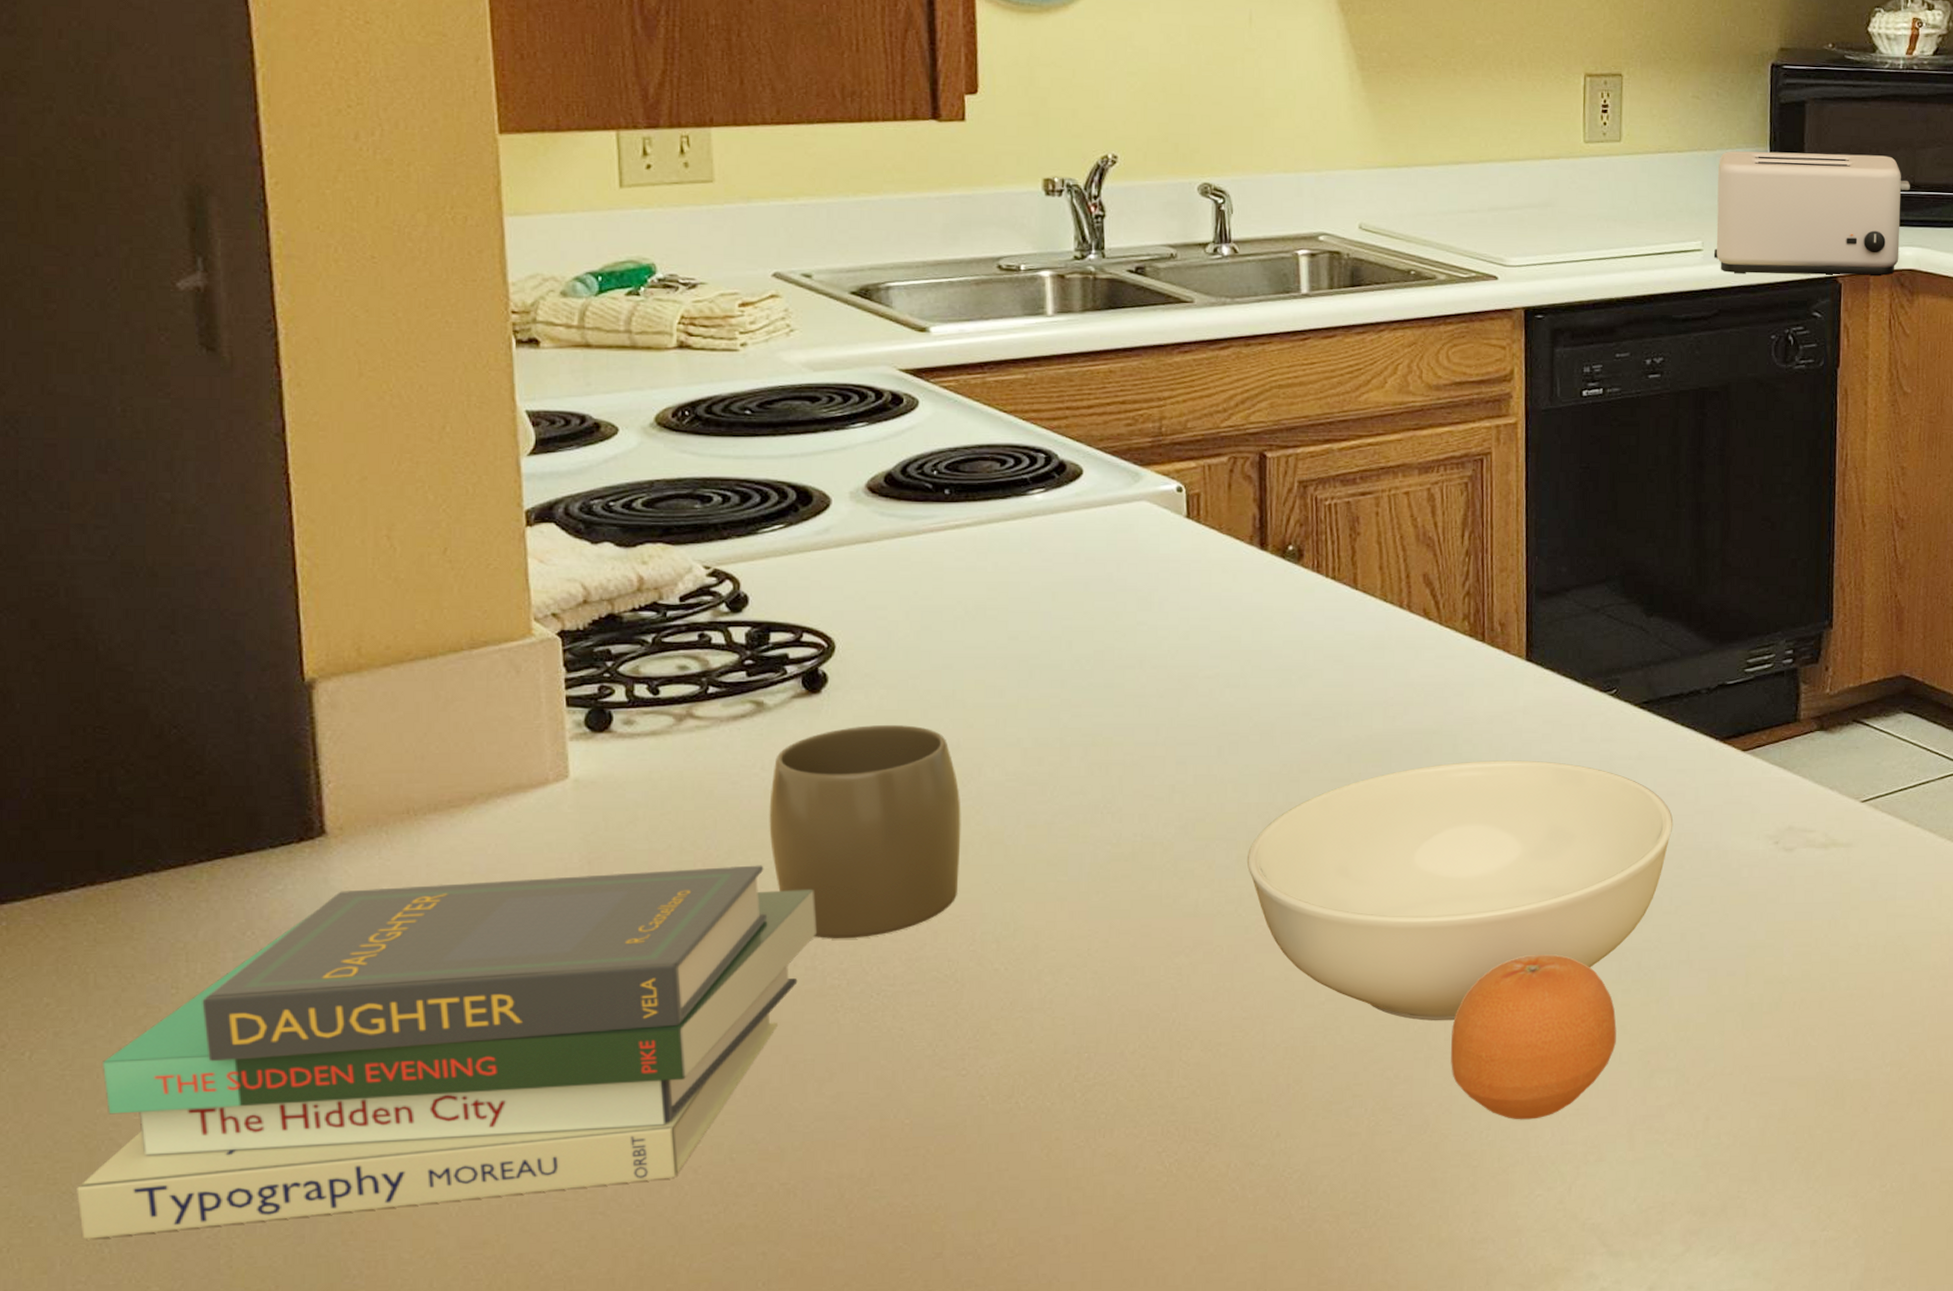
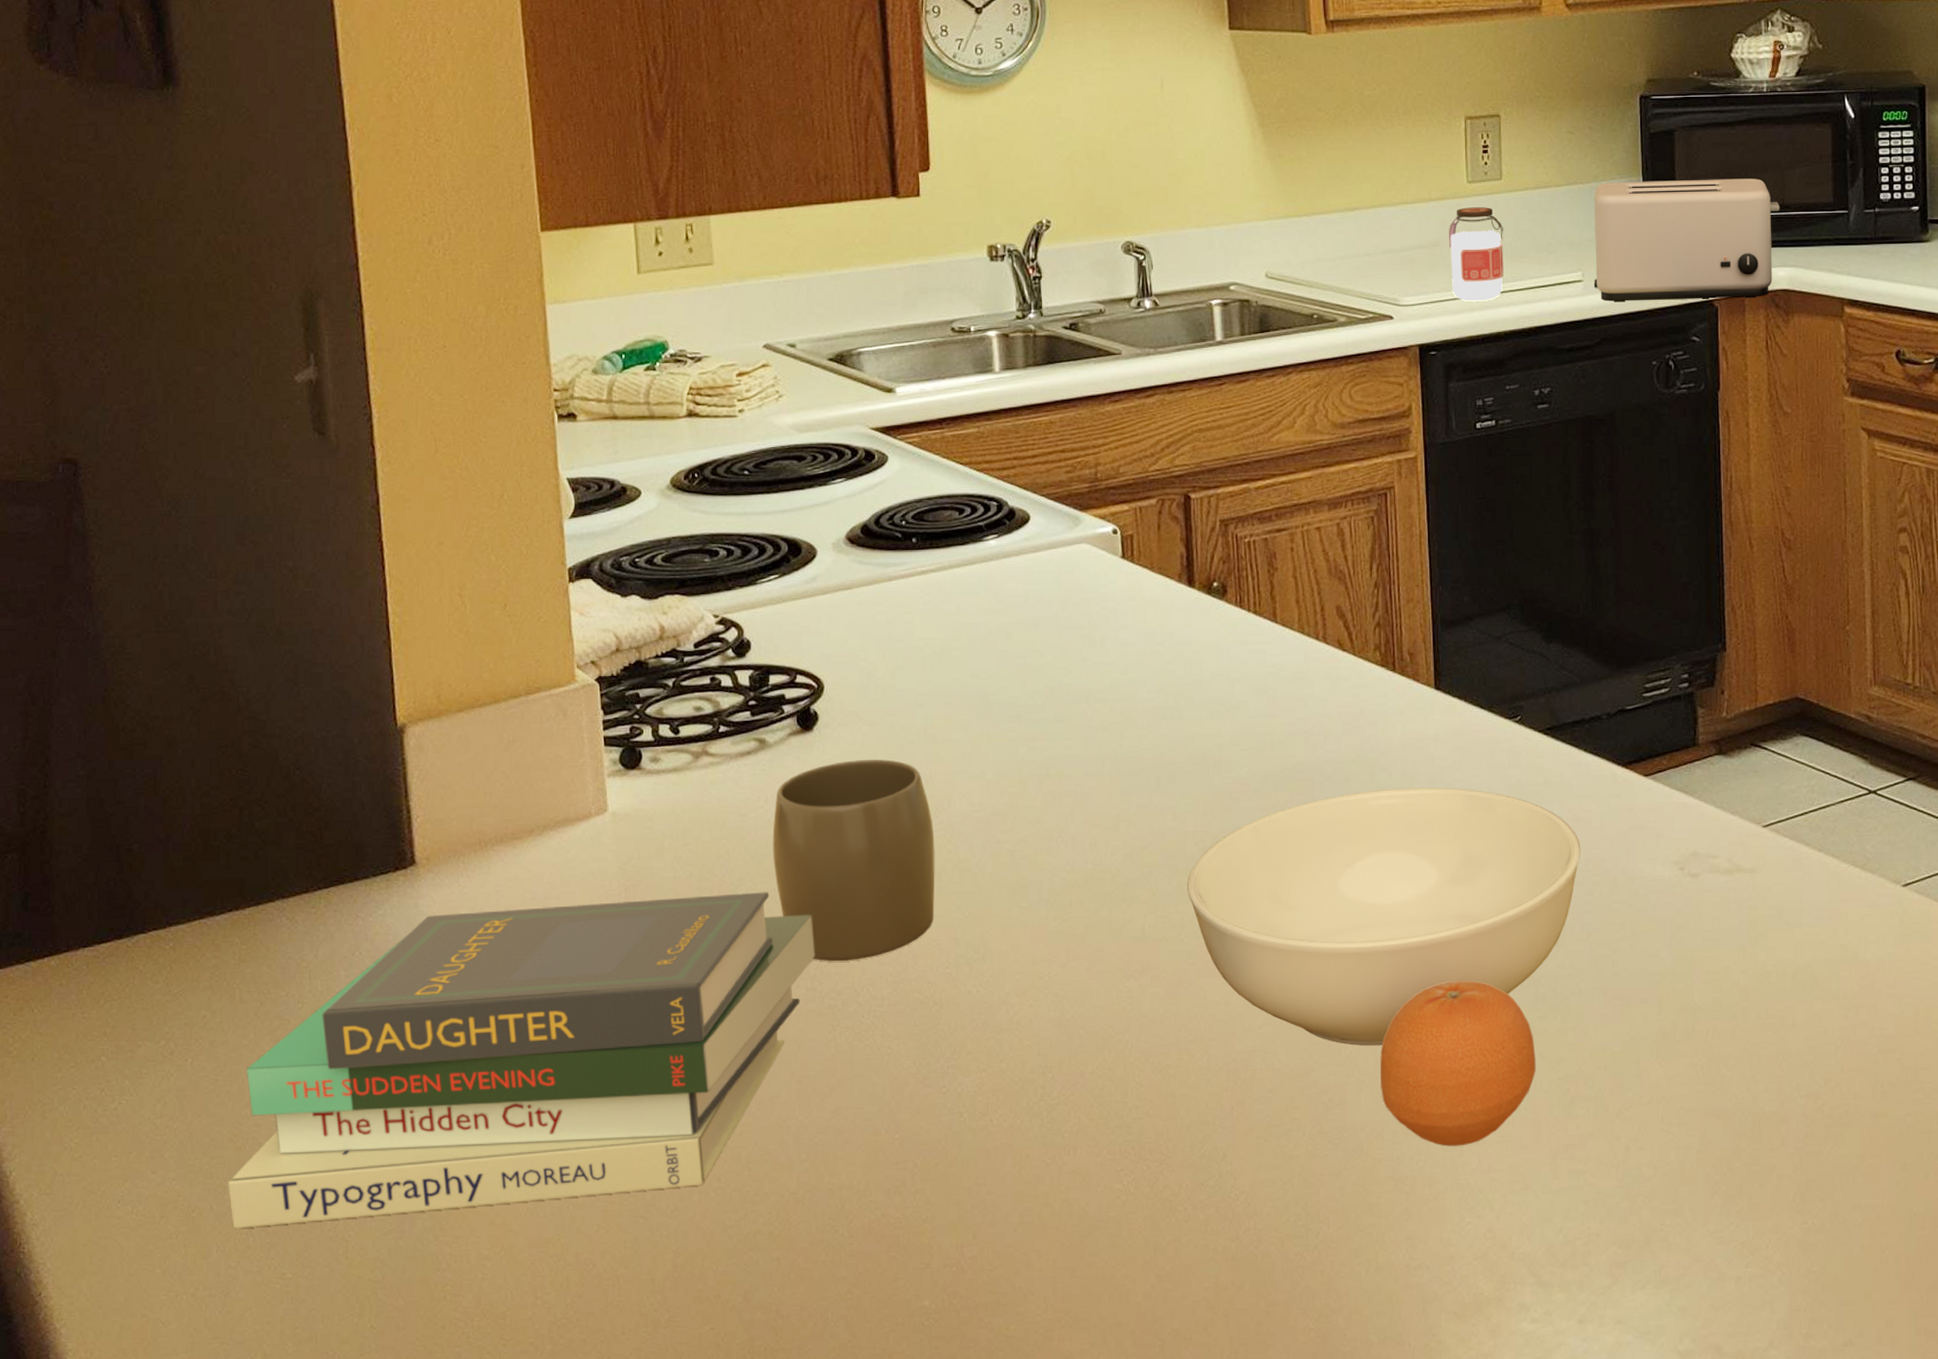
jar: none [1561,168,1621,266] -> present [1448,207,1504,301]

